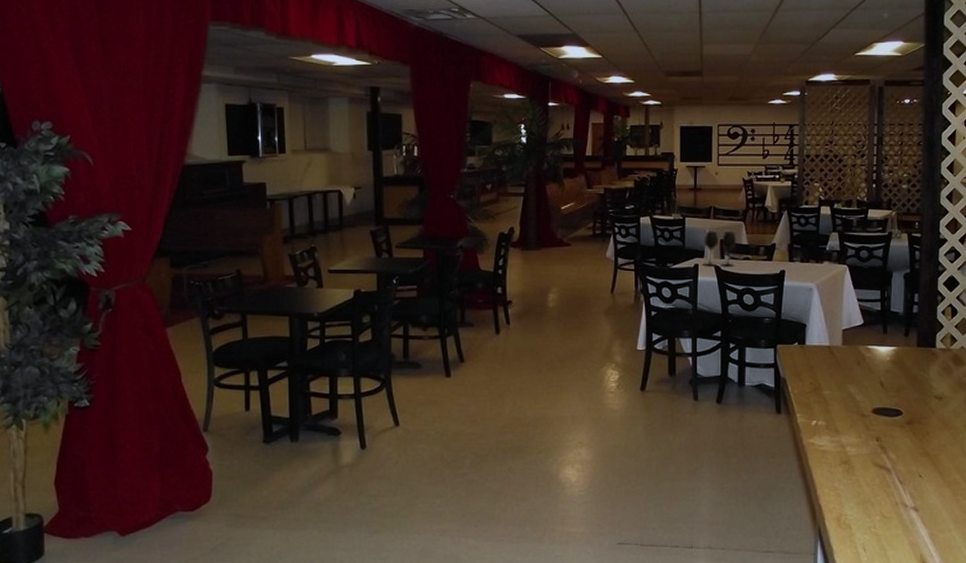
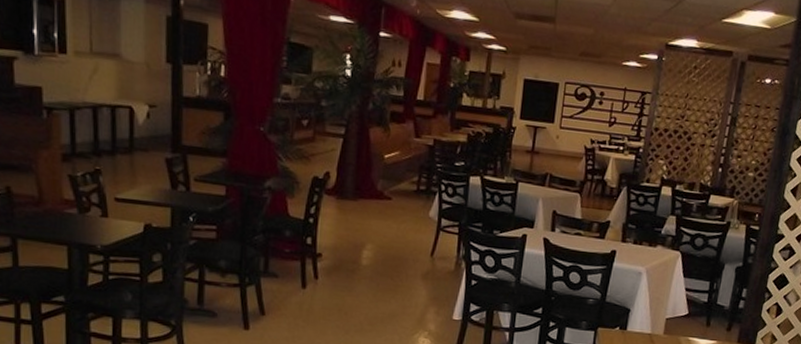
wine glass: present [702,230,737,268] -> none [531,199,571,242]

